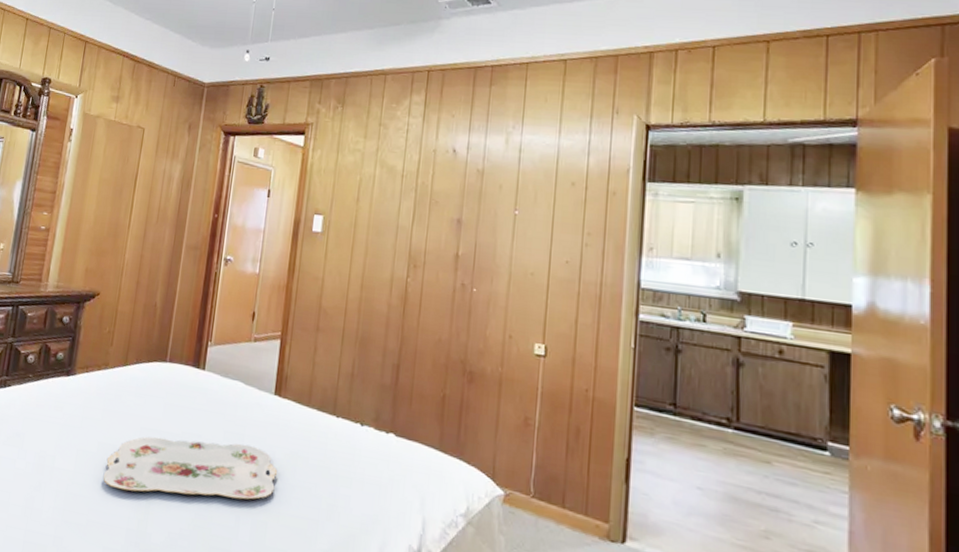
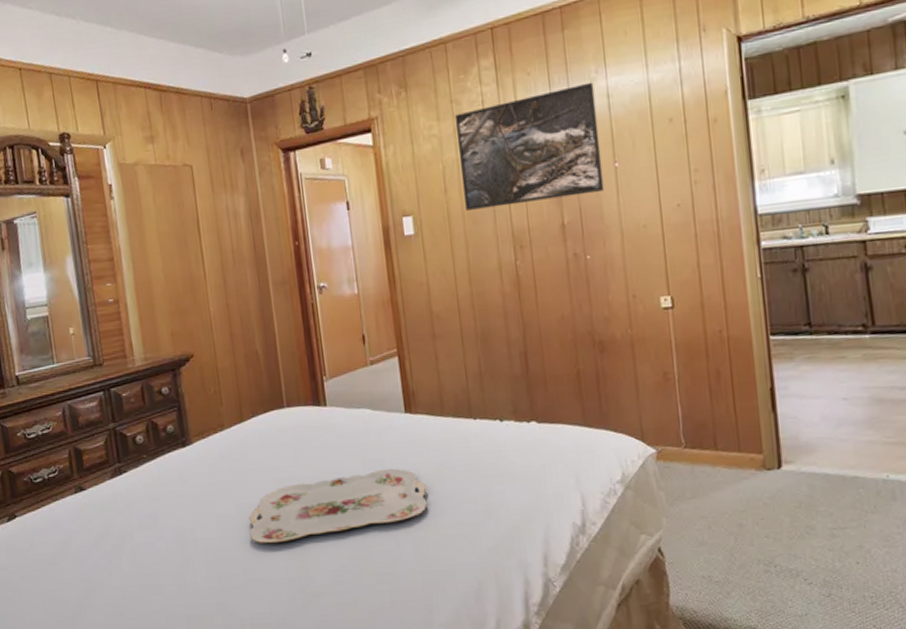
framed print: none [371,134,509,233] -> present [454,82,605,211]

